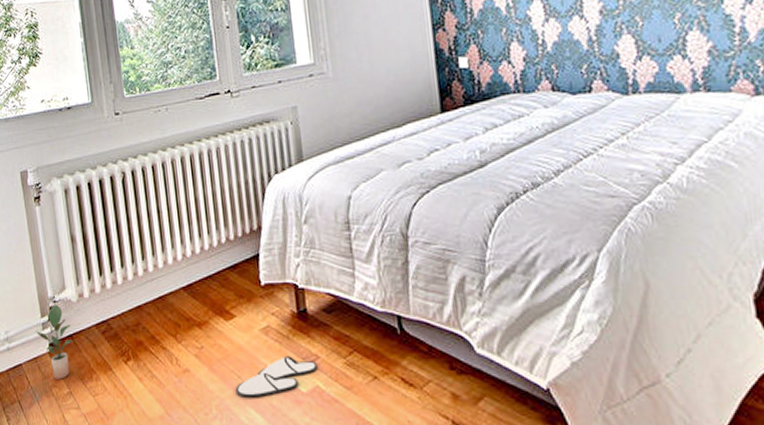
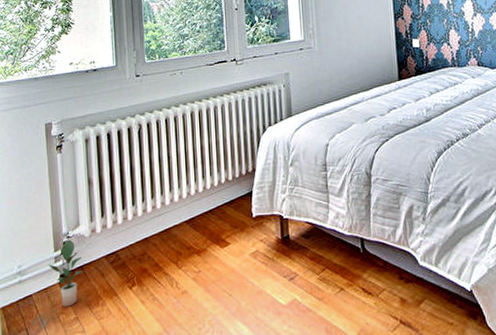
slippers: present [235,356,318,398] -> none [226,275,296,313]

